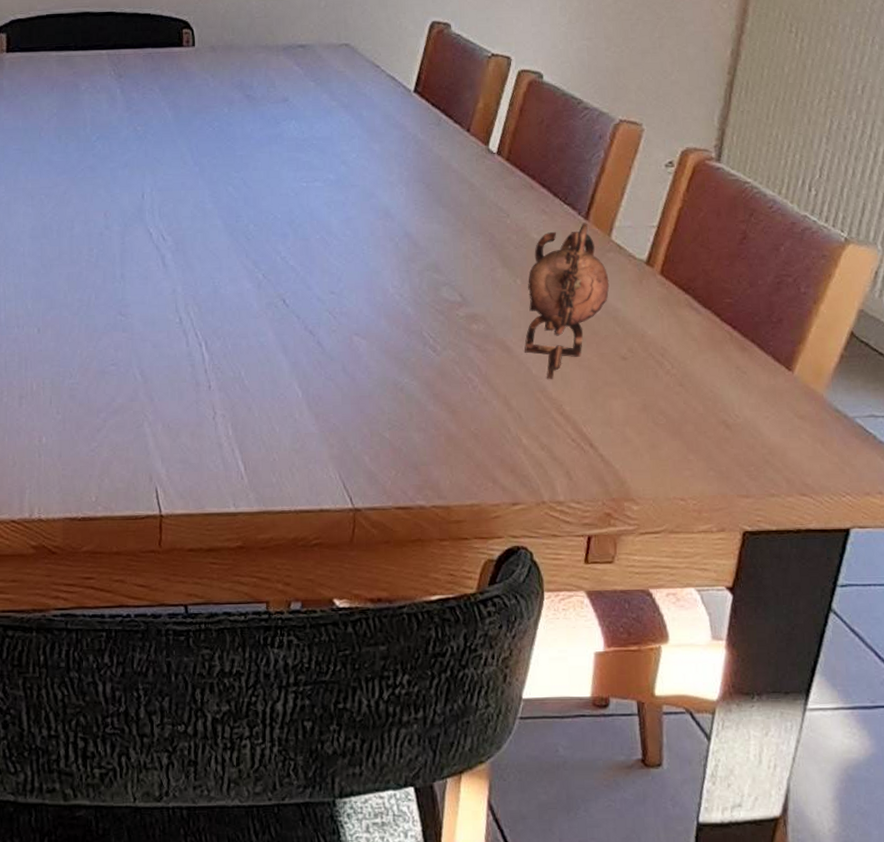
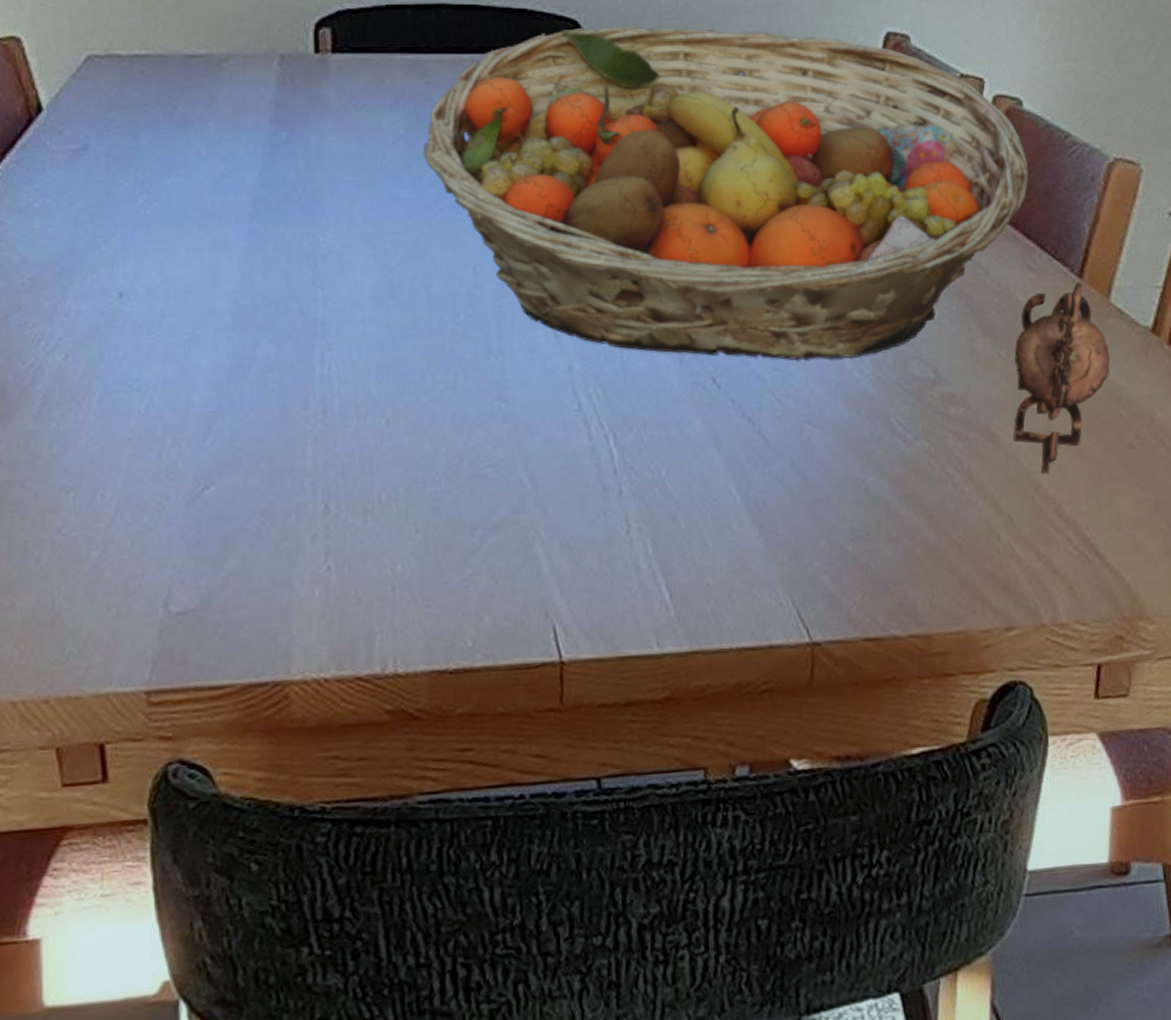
fruit basket: none [71,24,546,285] -> present [423,27,1029,360]

